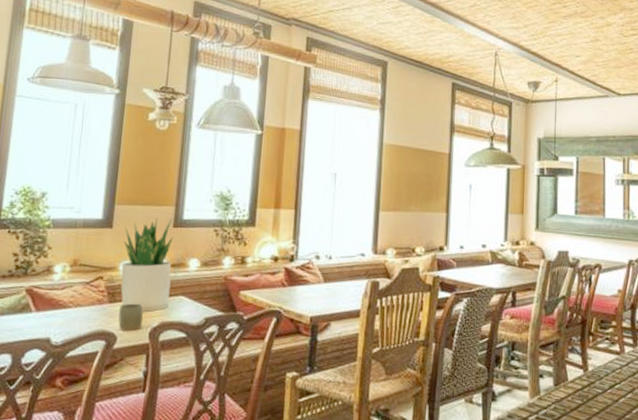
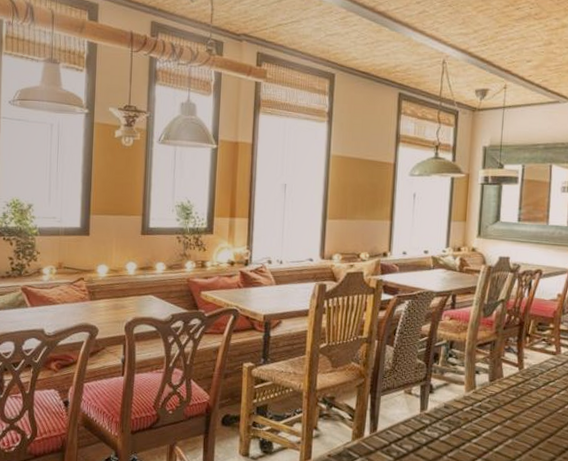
mug: present [118,303,143,331] -> none [99,301,119,324]
planter: present [120,218,173,313] -> none [98,226,142,309]

